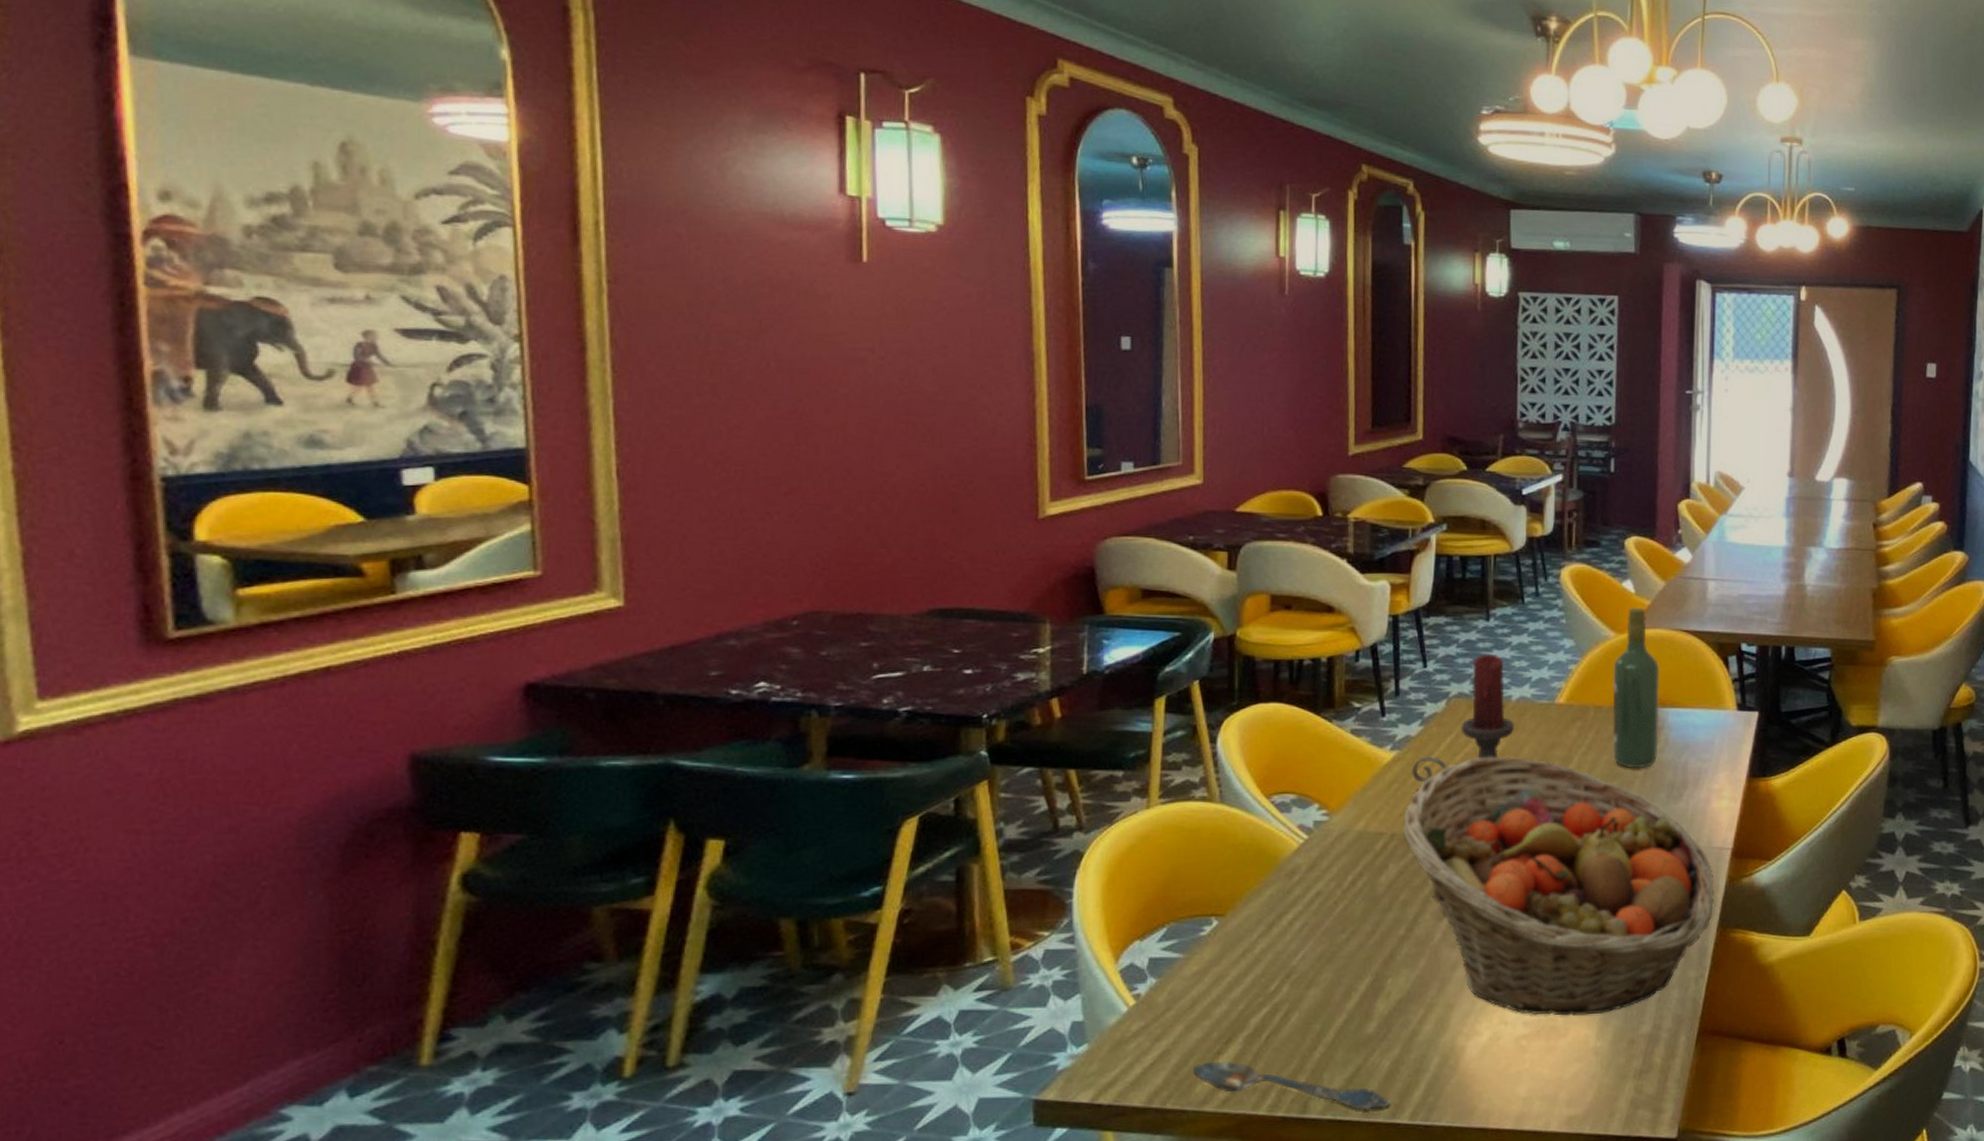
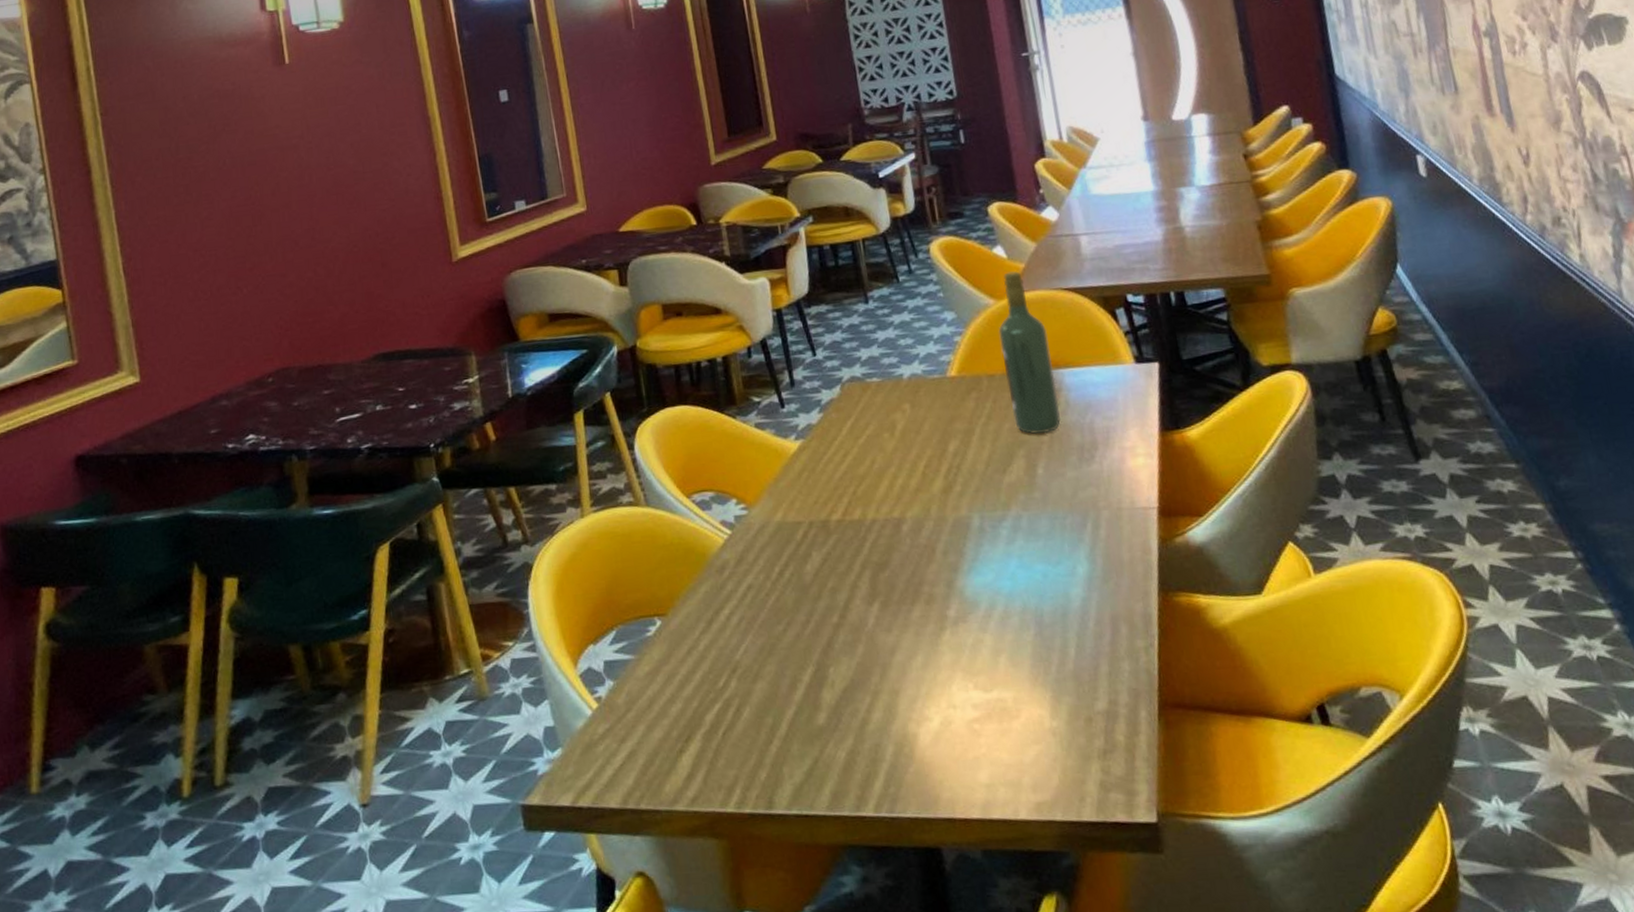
spoon: present [1192,1061,1390,1110] -> none [659,760,853,804]
fruit basket: present [1402,756,1714,1016] -> none [818,434,1150,697]
candle holder: present [1412,653,1514,799] -> none [818,334,922,483]

